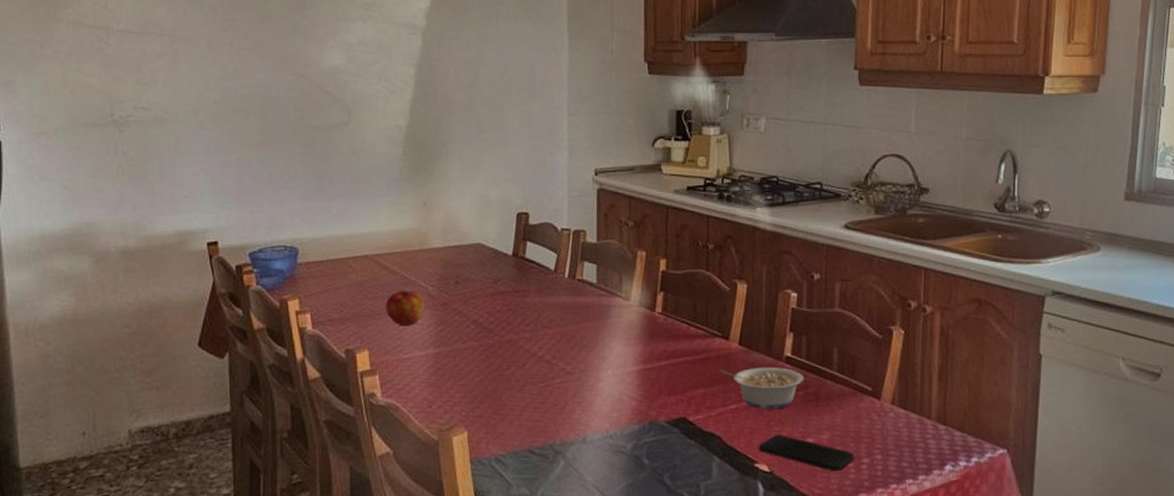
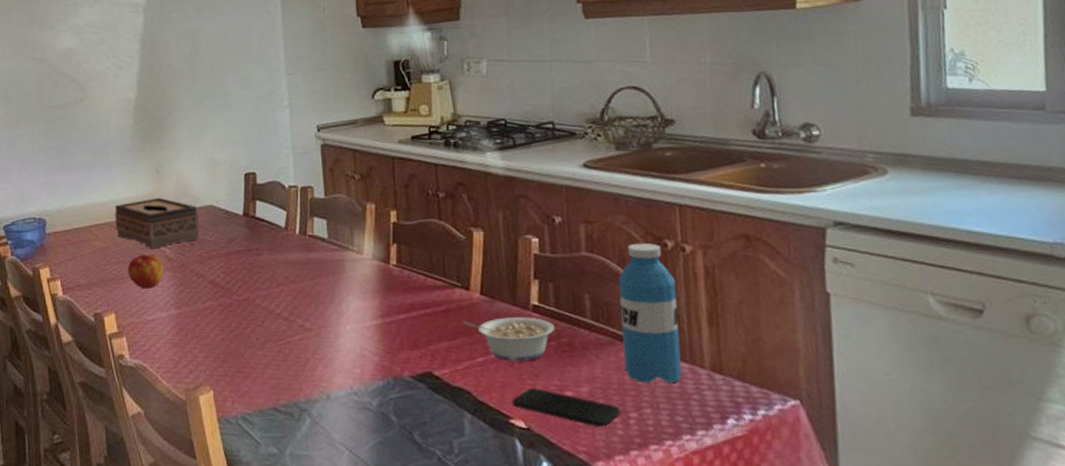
tissue box: none [375,232,465,285] -> present [115,197,200,249]
water bottle: none [862,302,914,433] -> present [618,242,683,384]

